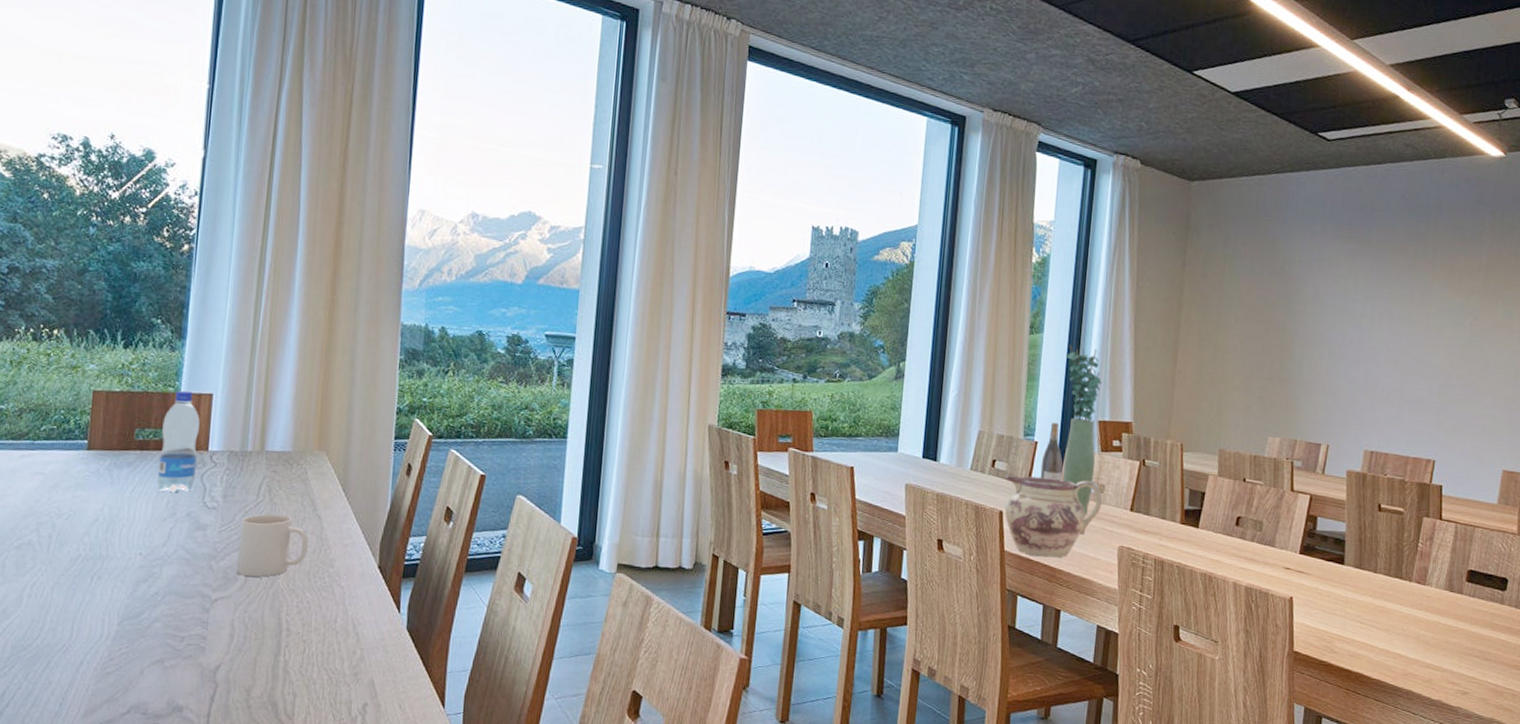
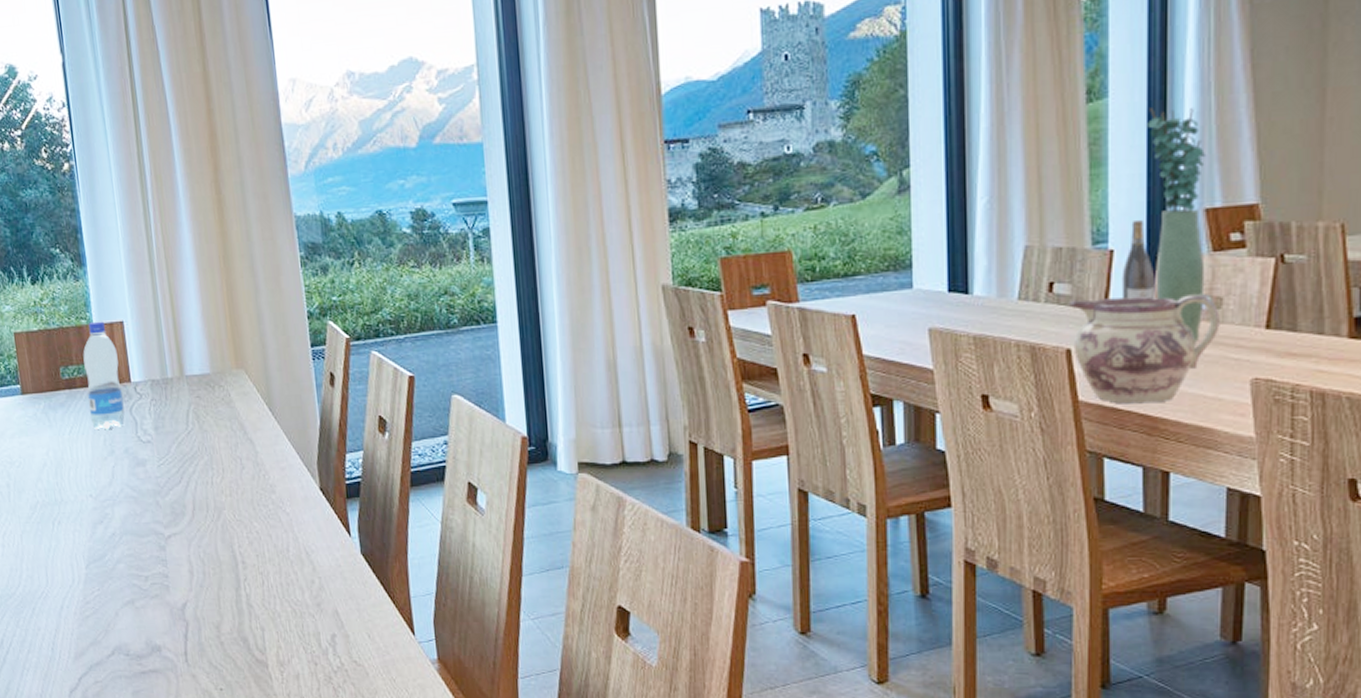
mug: present [236,514,309,577] -> none [176,442,247,509]

